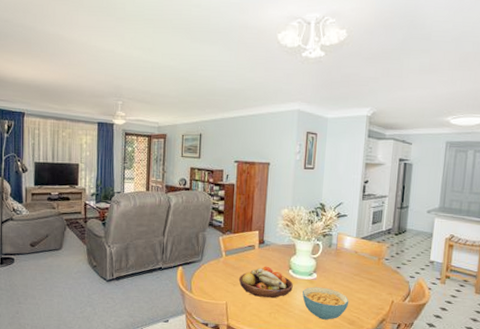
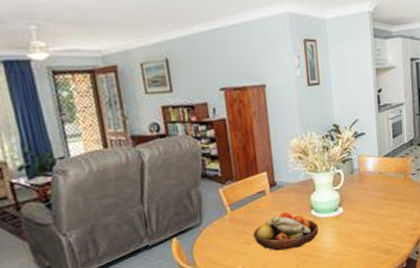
cereal bowl: present [302,287,349,320] -> none [330,220,382,257]

